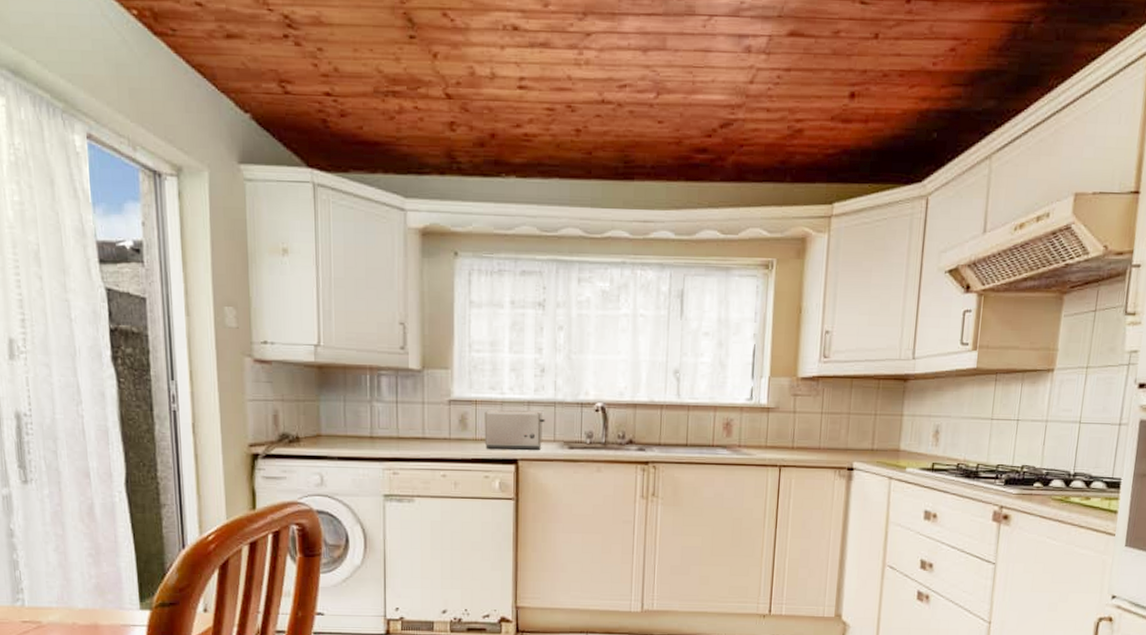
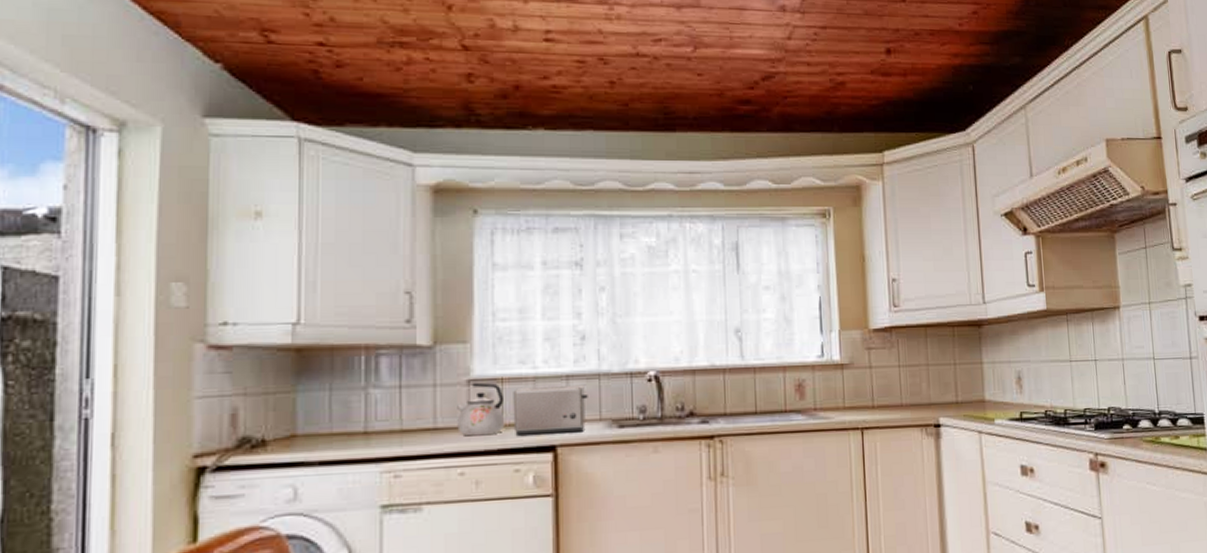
kettle: none [440,403,478,447] -> present [457,382,505,436]

